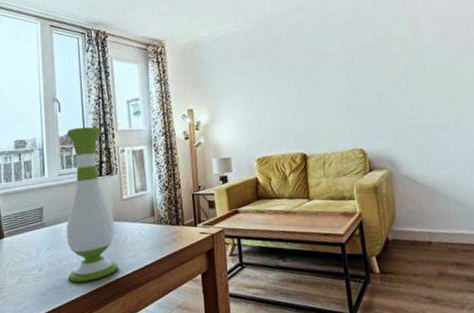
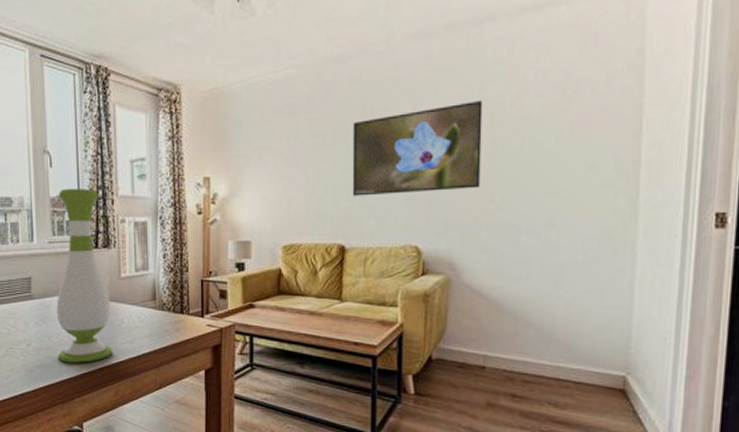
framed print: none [300,36,401,114] -> present [352,99,483,196]

